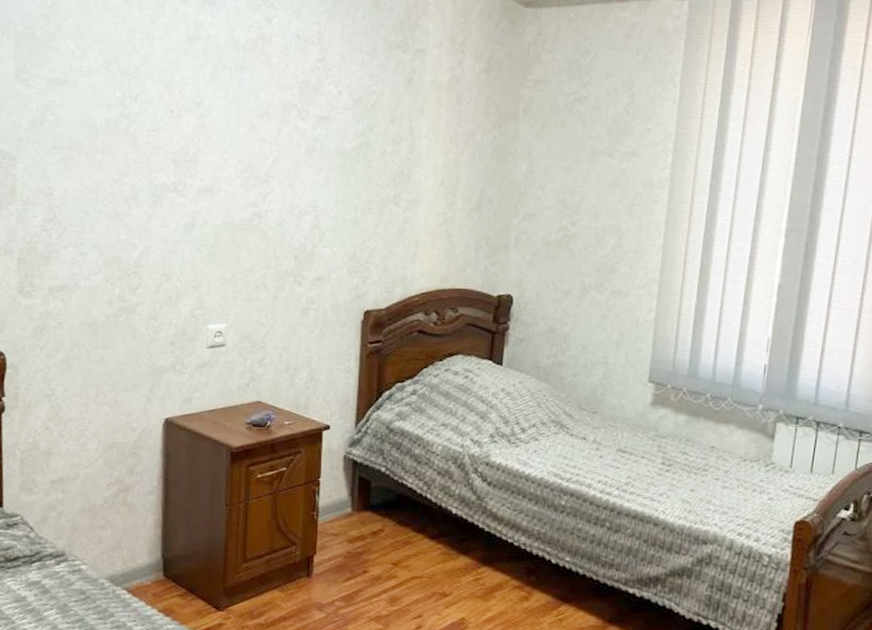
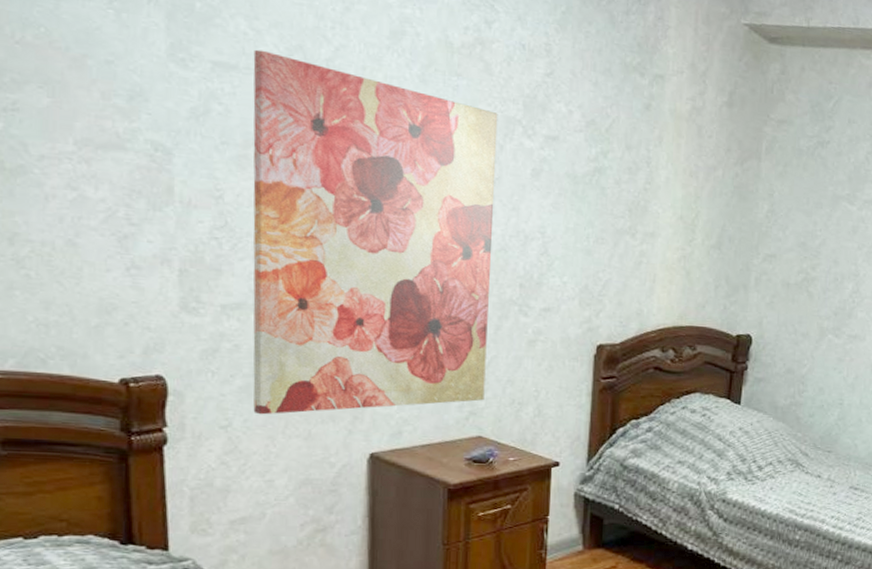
wall art: none [71,65,277,385] -> present [253,49,498,415]

